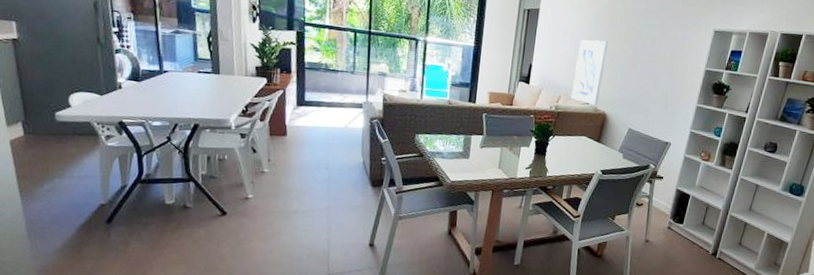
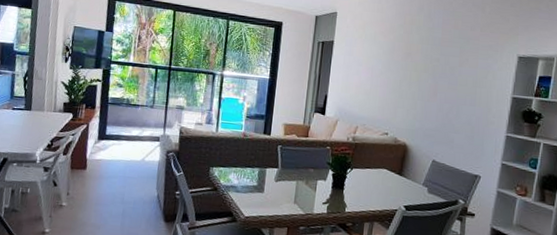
wall art: present [571,39,608,105] -> none [369,69,405,136]

